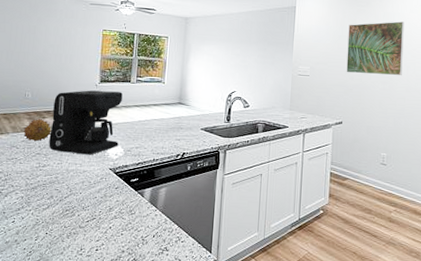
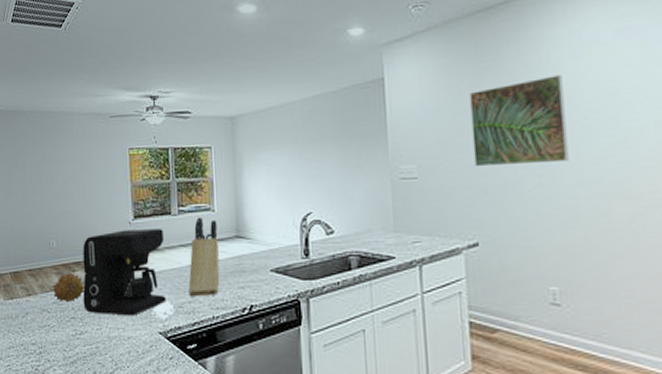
knife block: none [137,86,166,144] -> present [188,217,220,297]

